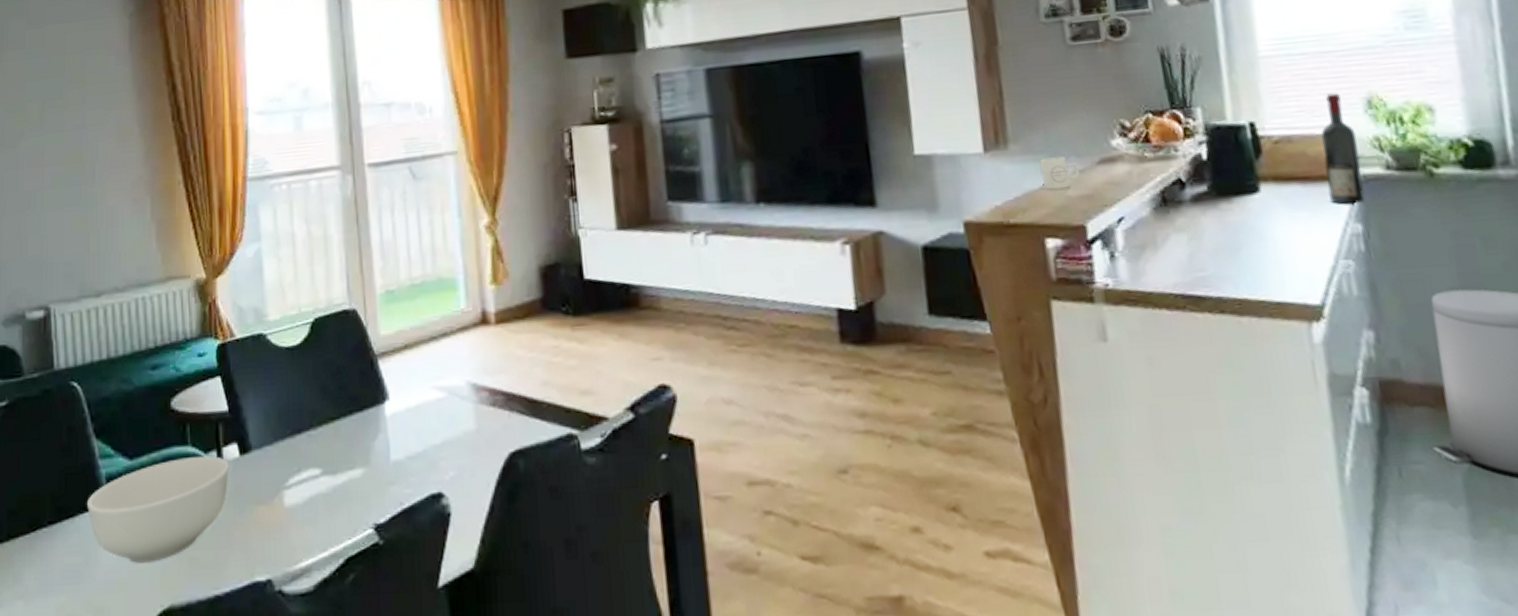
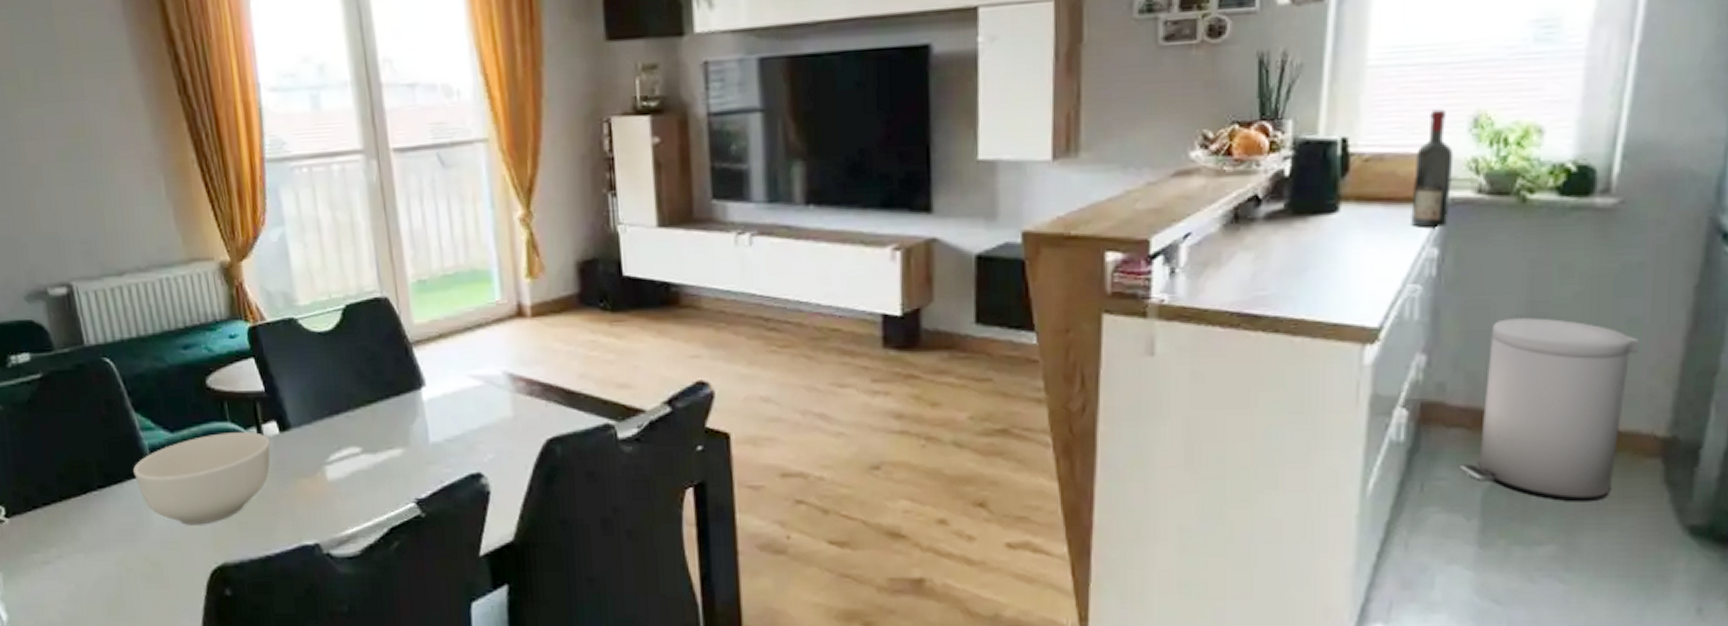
mug: present [1039,156,1081,192] -> none [1110,167,1153,204]

